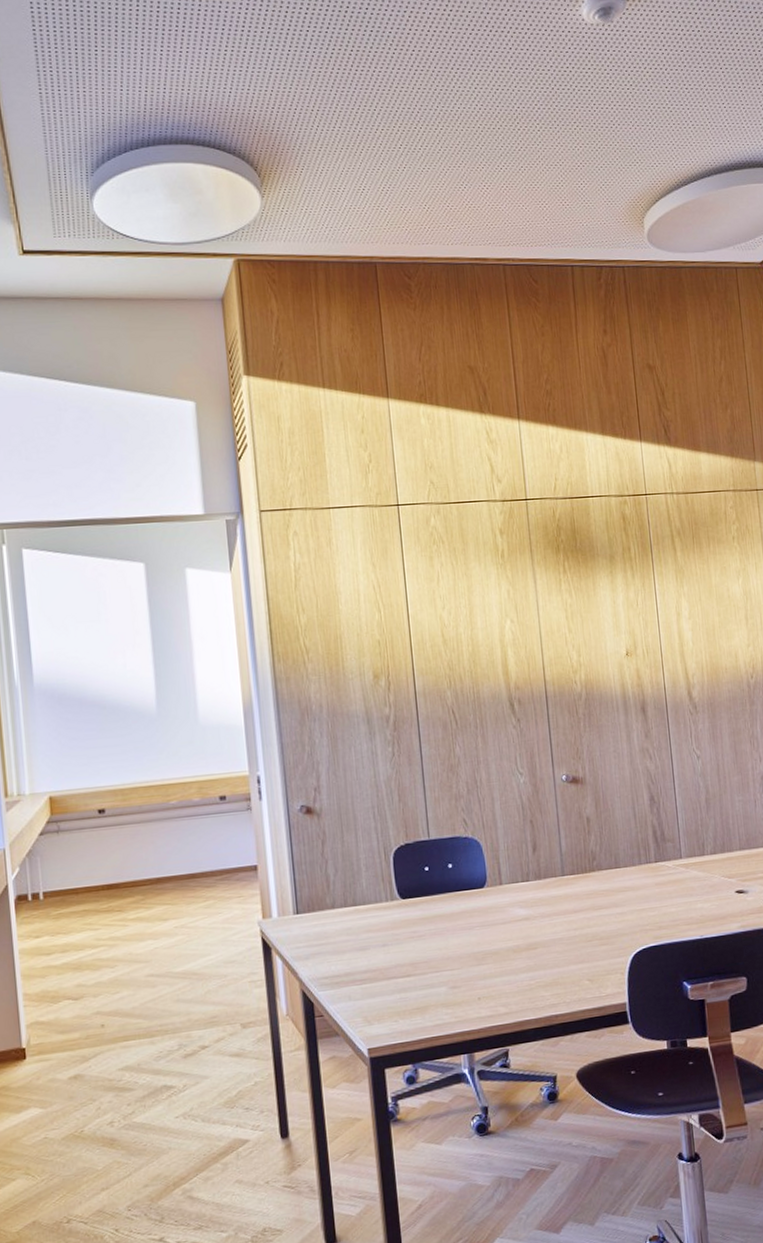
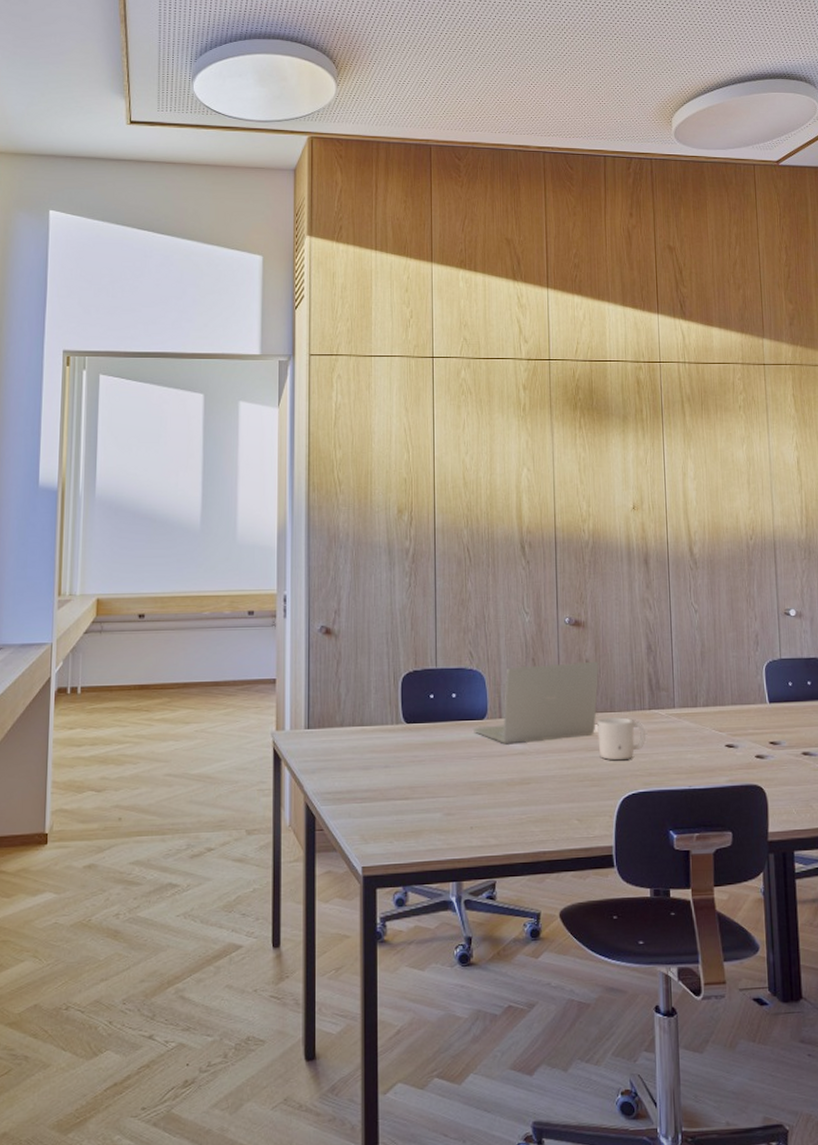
laptop: none [472,818,602,910] -> present [472,662,599,743]
mug: none [602,872,653,918] -> present [597,717,645,761]

